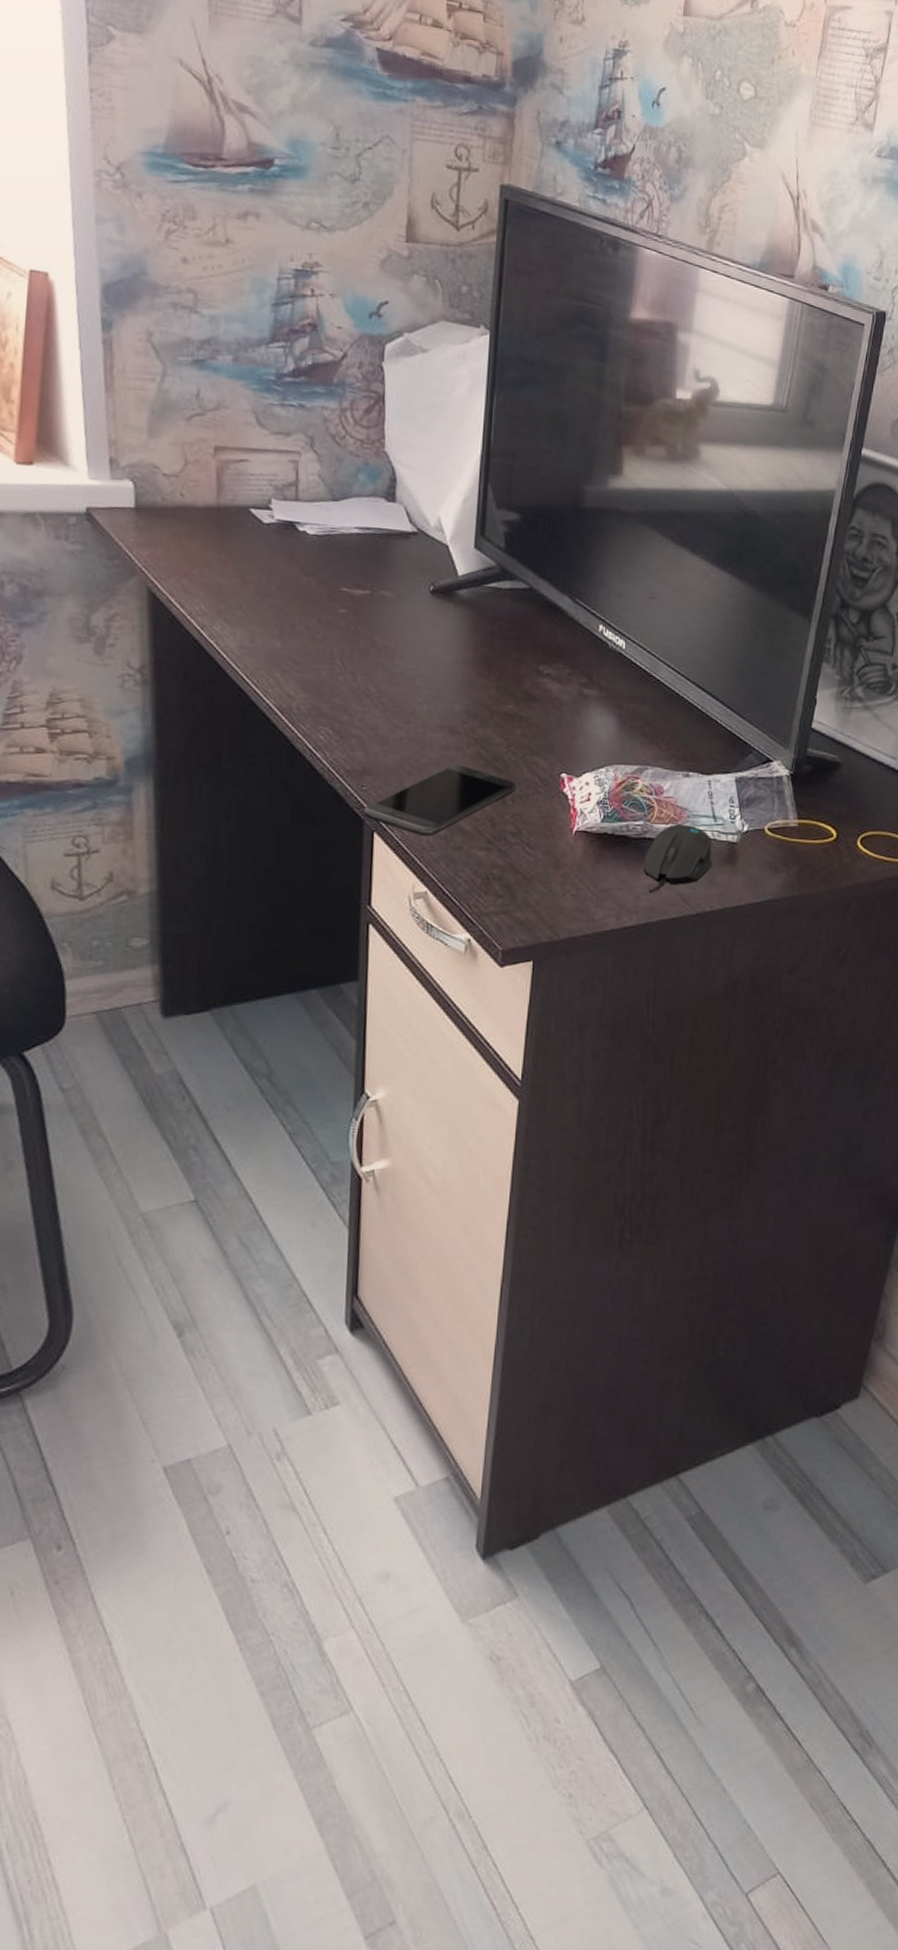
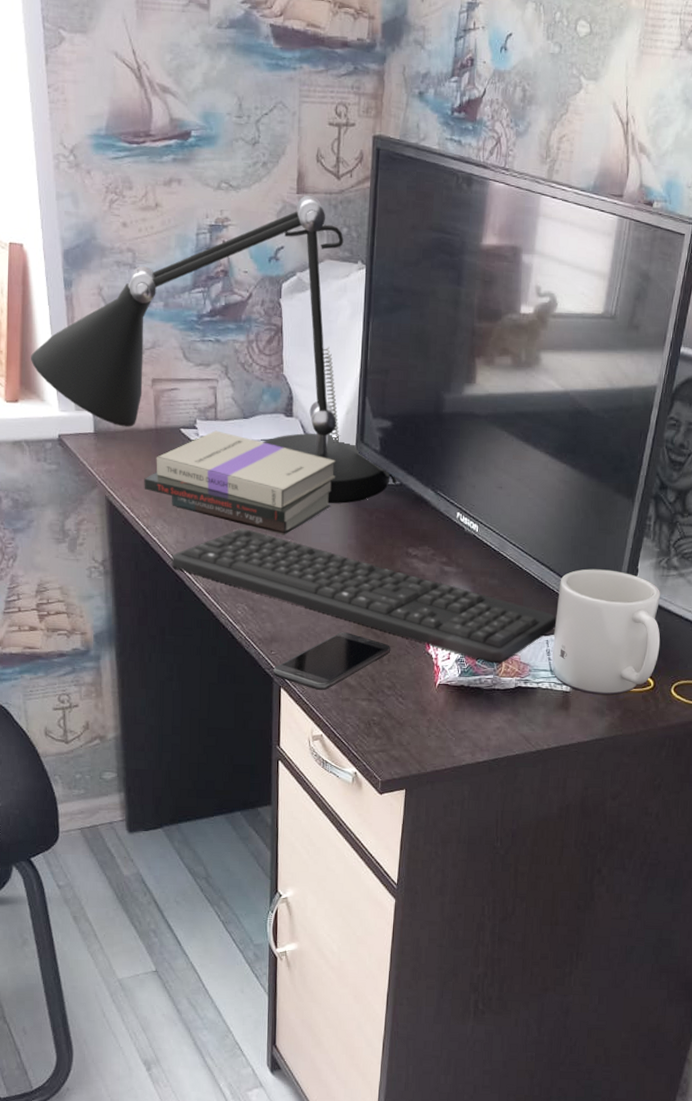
desk lamp: none [53,244,526,609] -> present [31,195,397,504]
books: none [199,513,449,644] -> present [144,430,336,535]
computer keyboard: none [233,634,721,808] -> present [171,529,557,664]
computer mouse: present [642,824,713,893] -> none [492,677,550,734]
mug: none [714,697,844,848] -> present [551,568,661,696]

